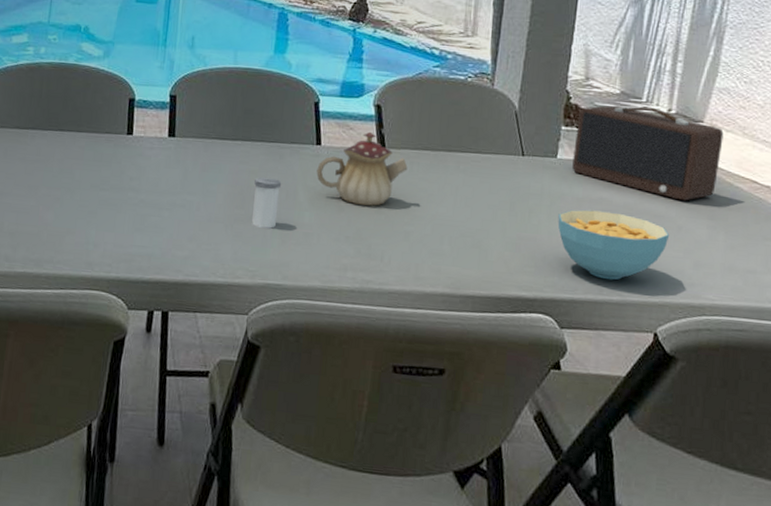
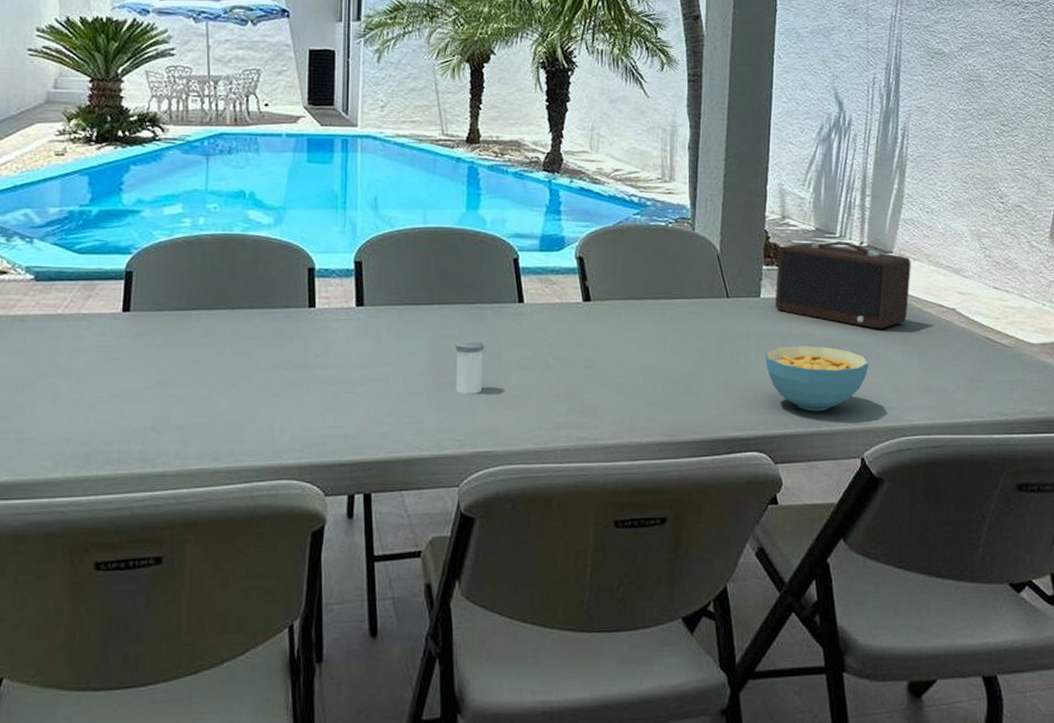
teapot: present [316,131,408,206] -> none [521,285,615,361]

